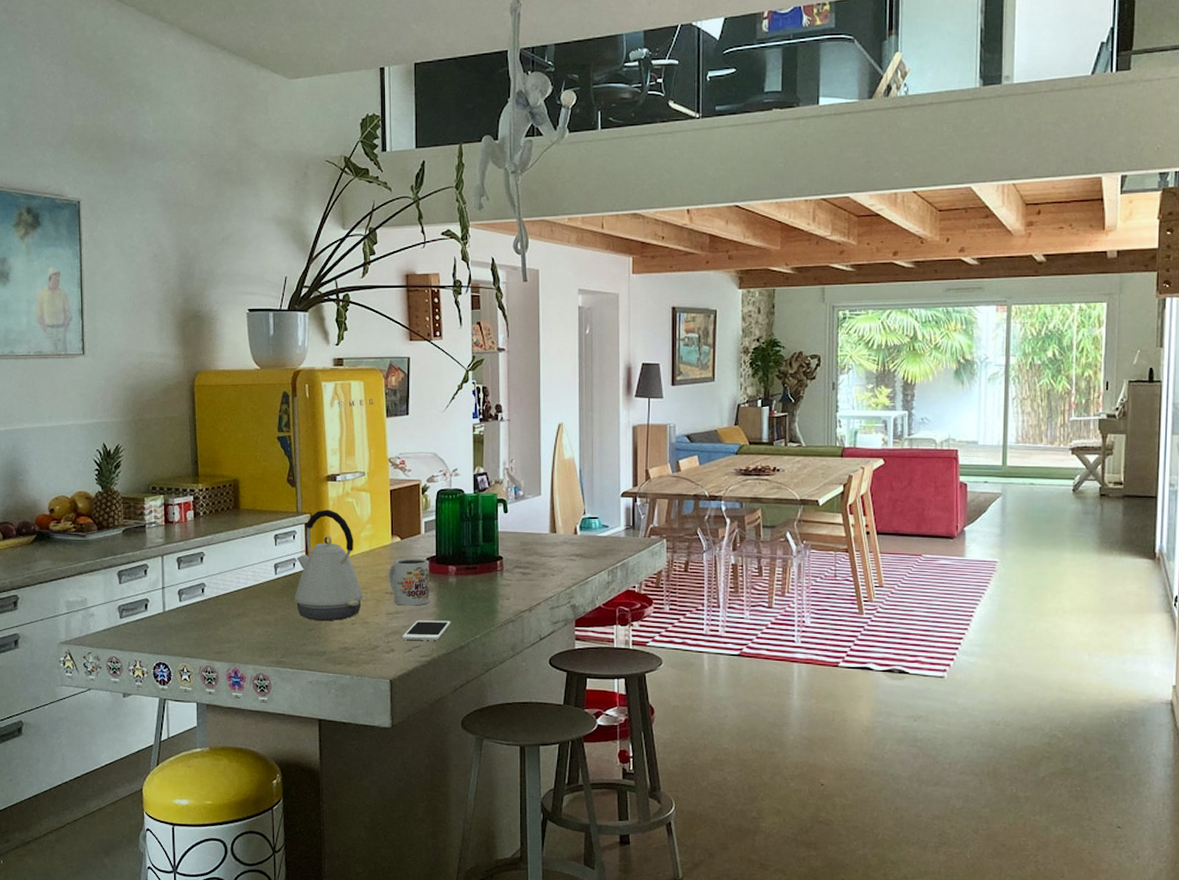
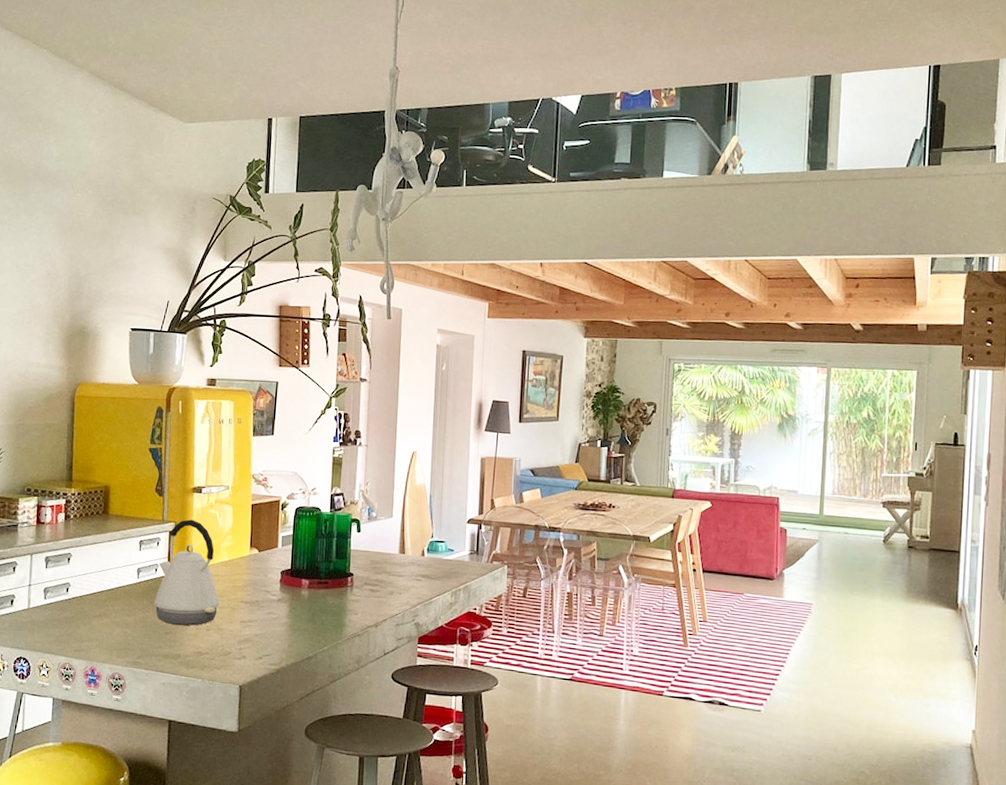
mug: present [388,558,430,606] -> none [244,569,284,616]
cell phone: present [402,620,451,640] -> none [254,629,301,650]

